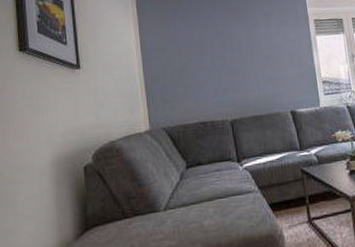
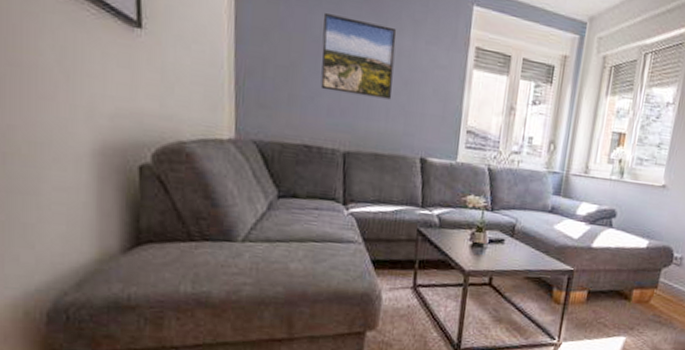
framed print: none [201,22,259,79] -> present [320,13,397,100]

